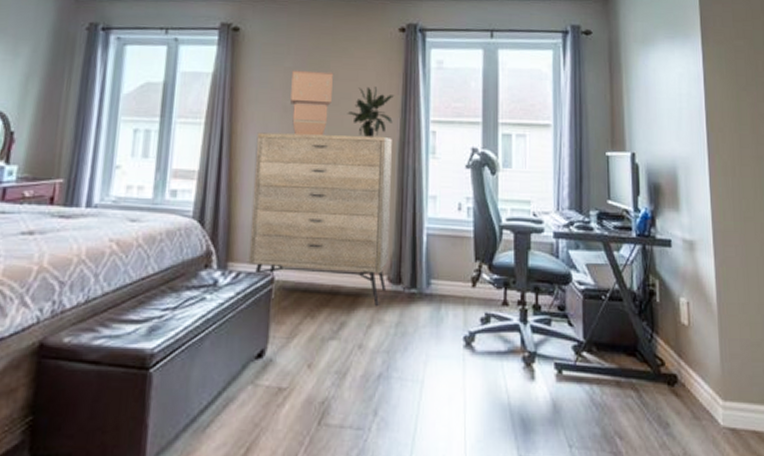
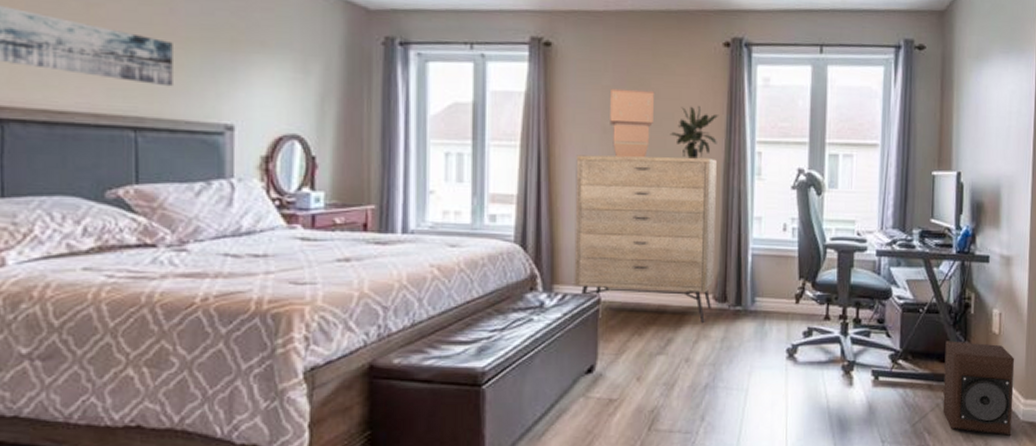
speaker: none [632,332,713,444] -> present [942,341,1015,436]

